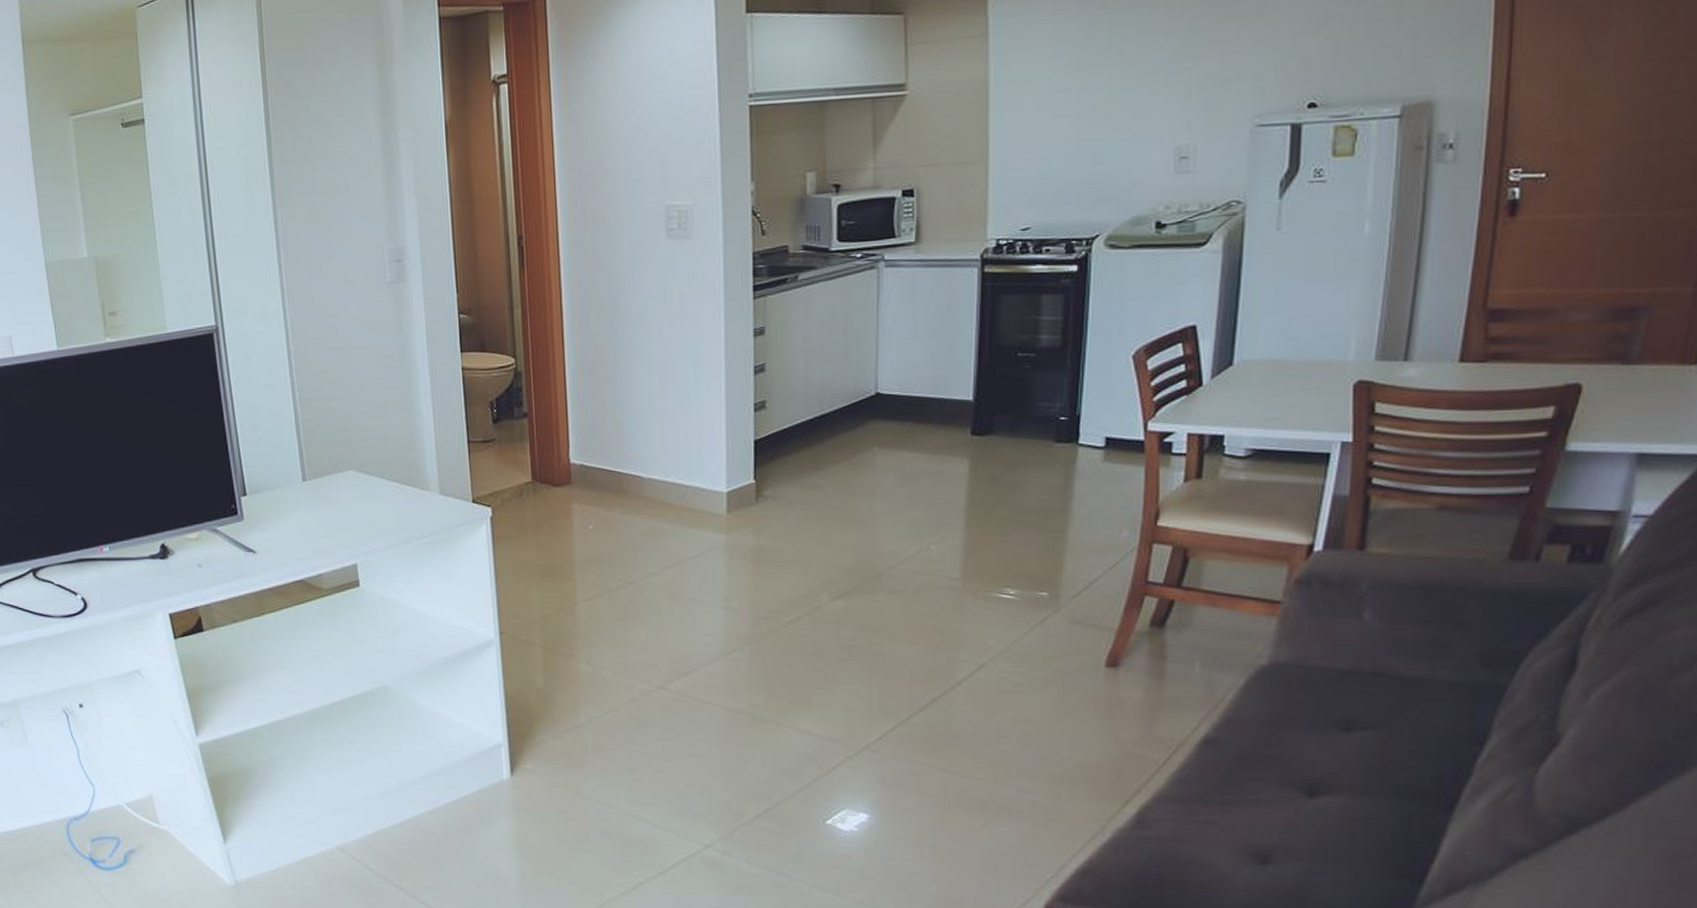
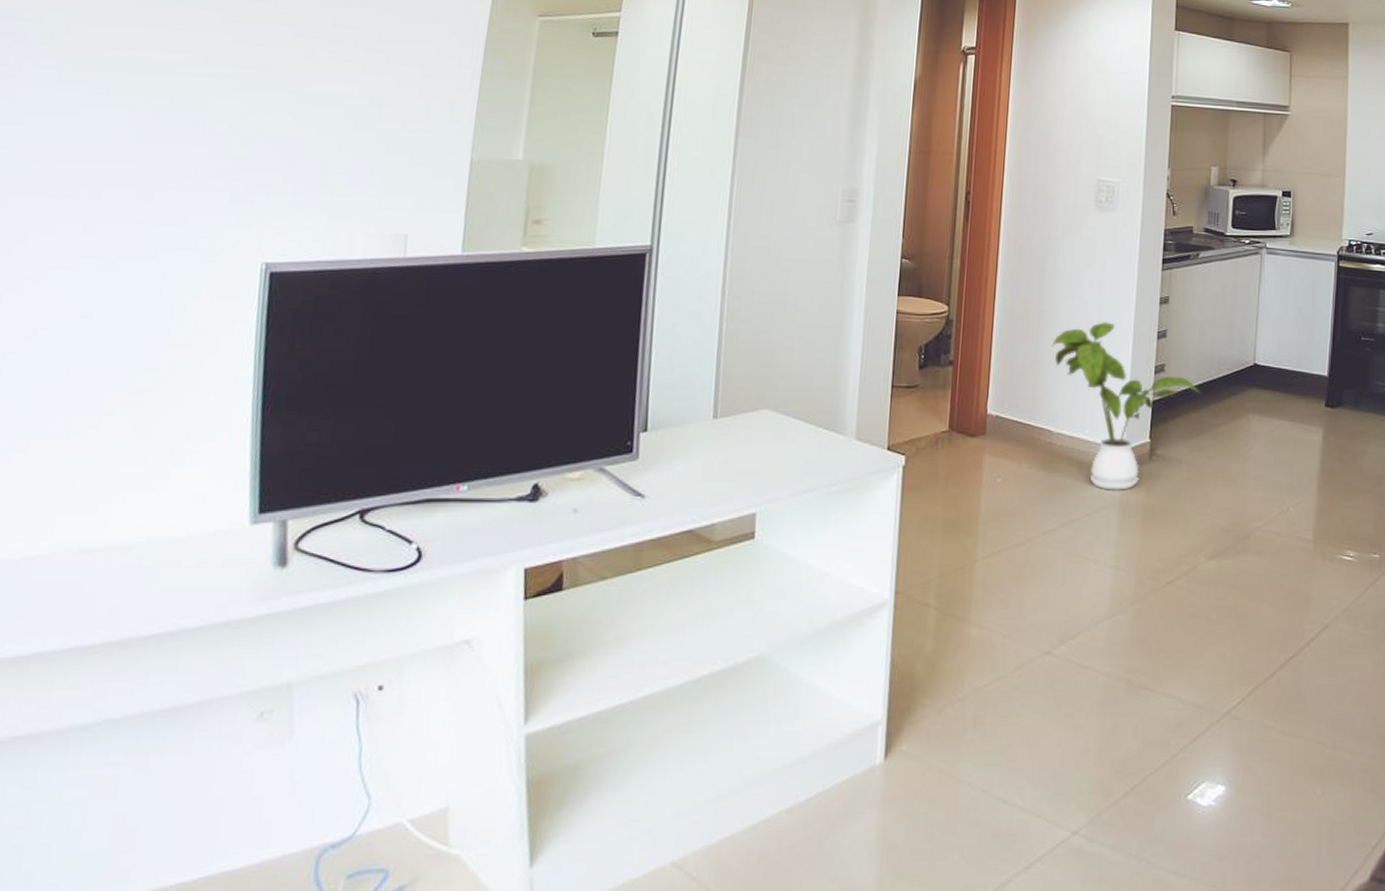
house plant: none [632,361,811,534] -> present [1051,322,1201,491]

